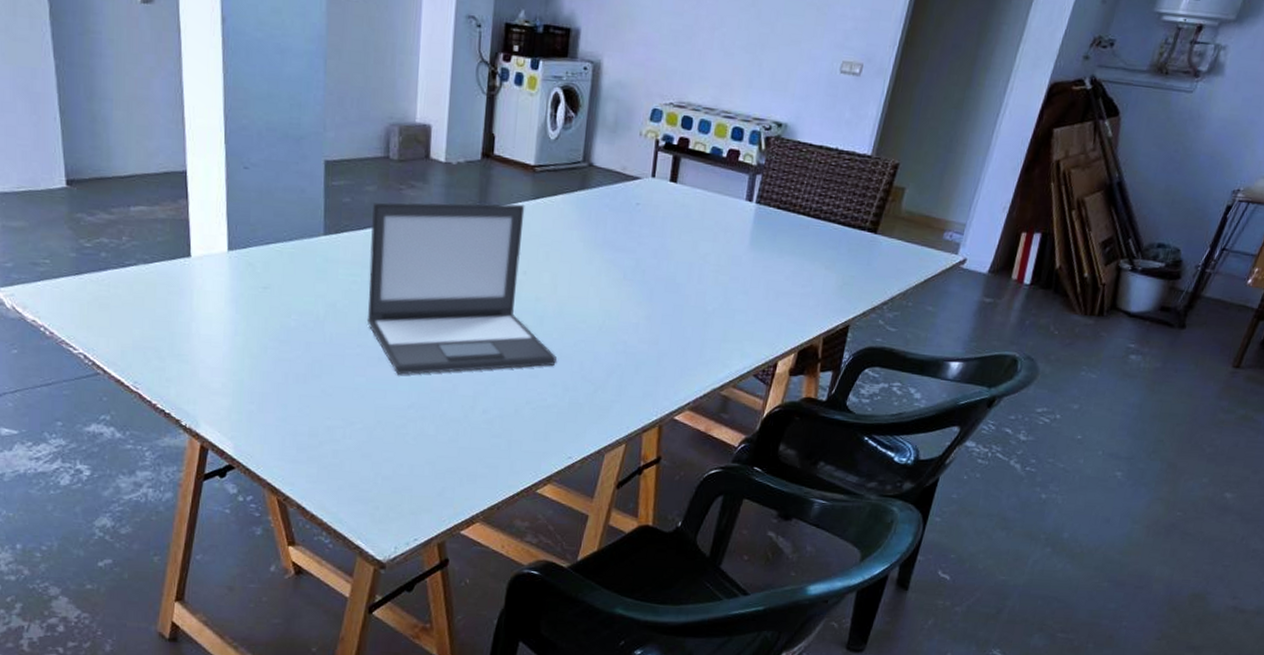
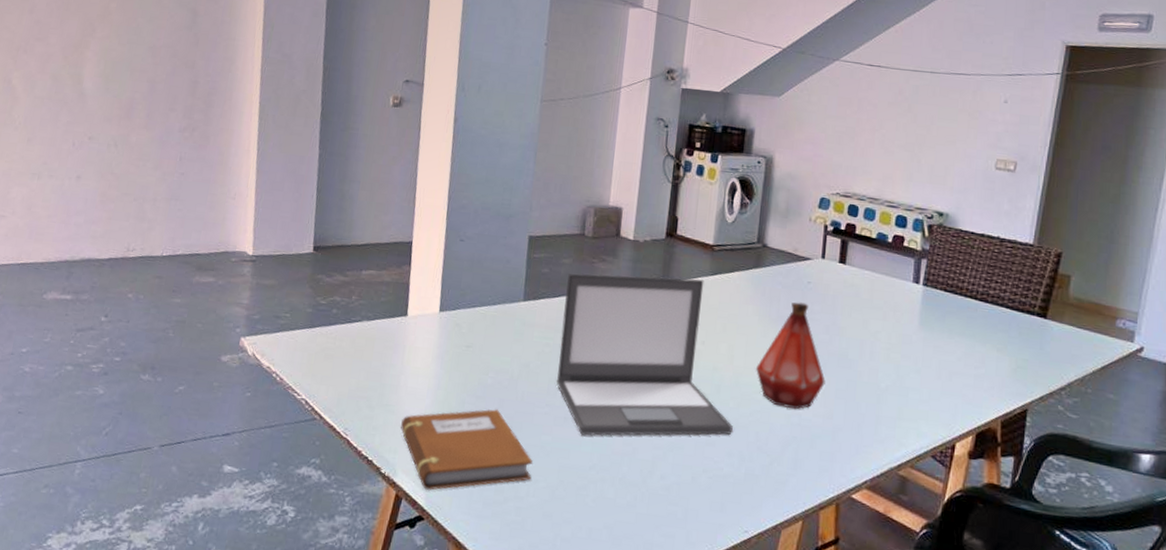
notebook: none [198,353,348,439] -> present [401,409,533,490]
bottle: none [581,225,652,337] -> present [756,302,826,410]

